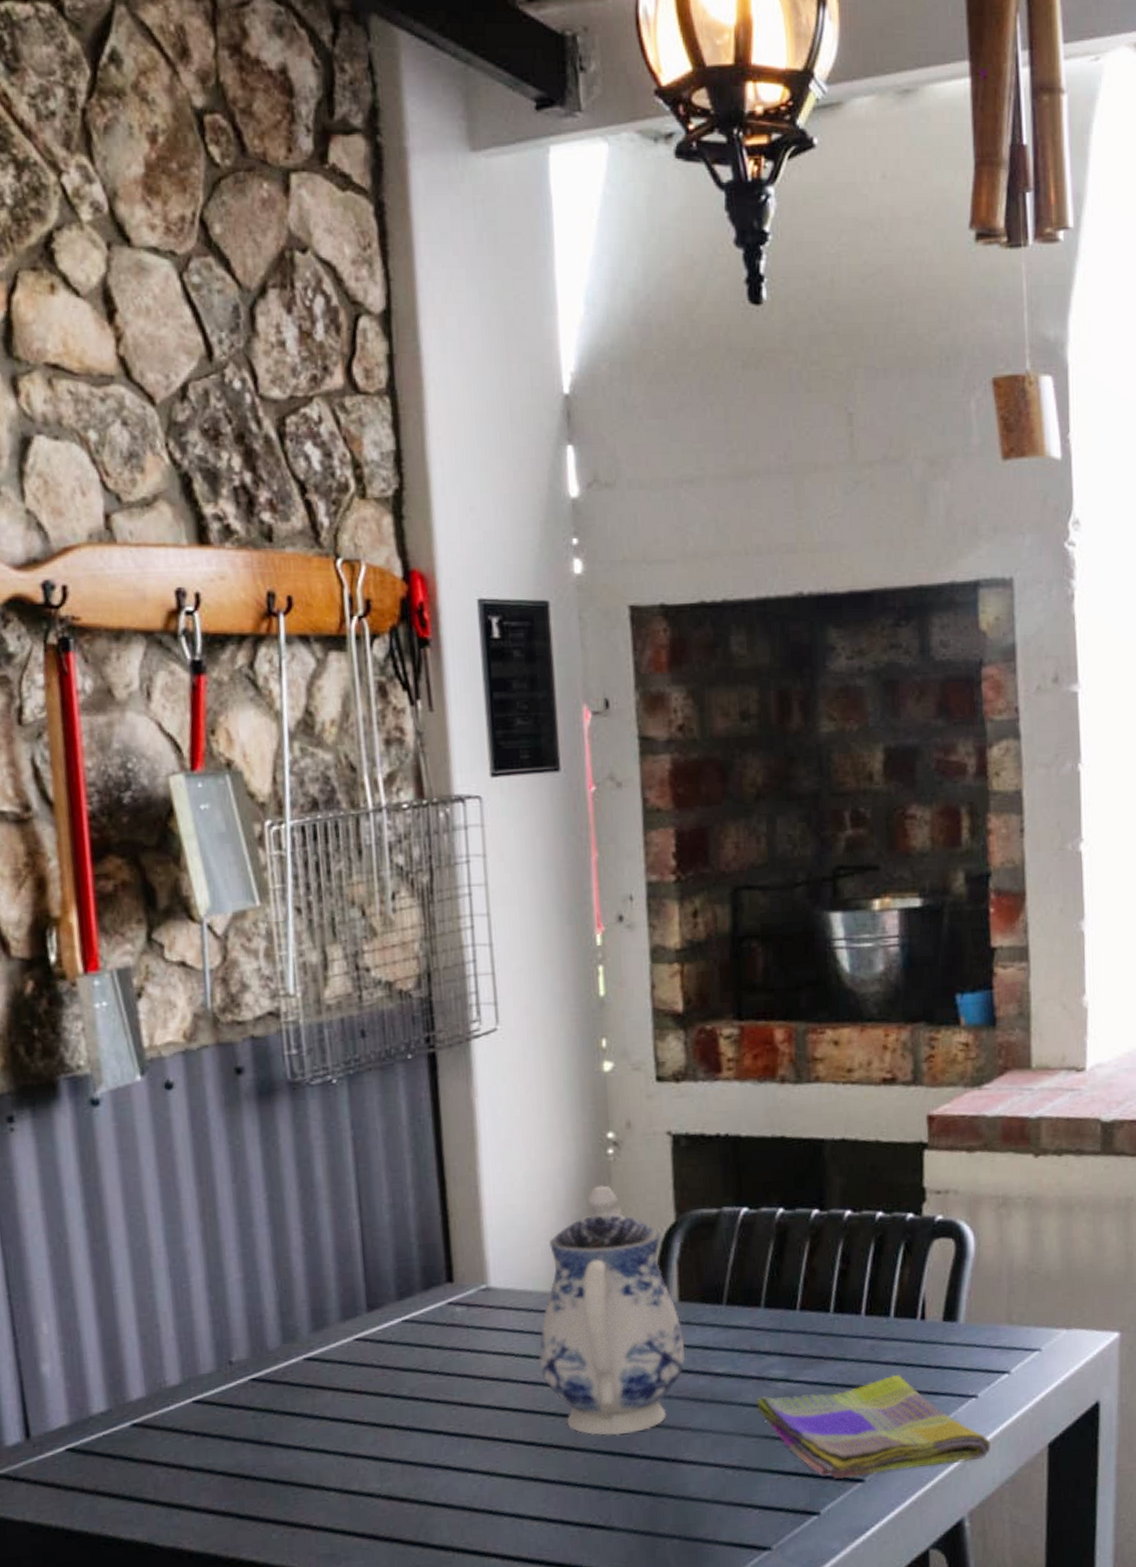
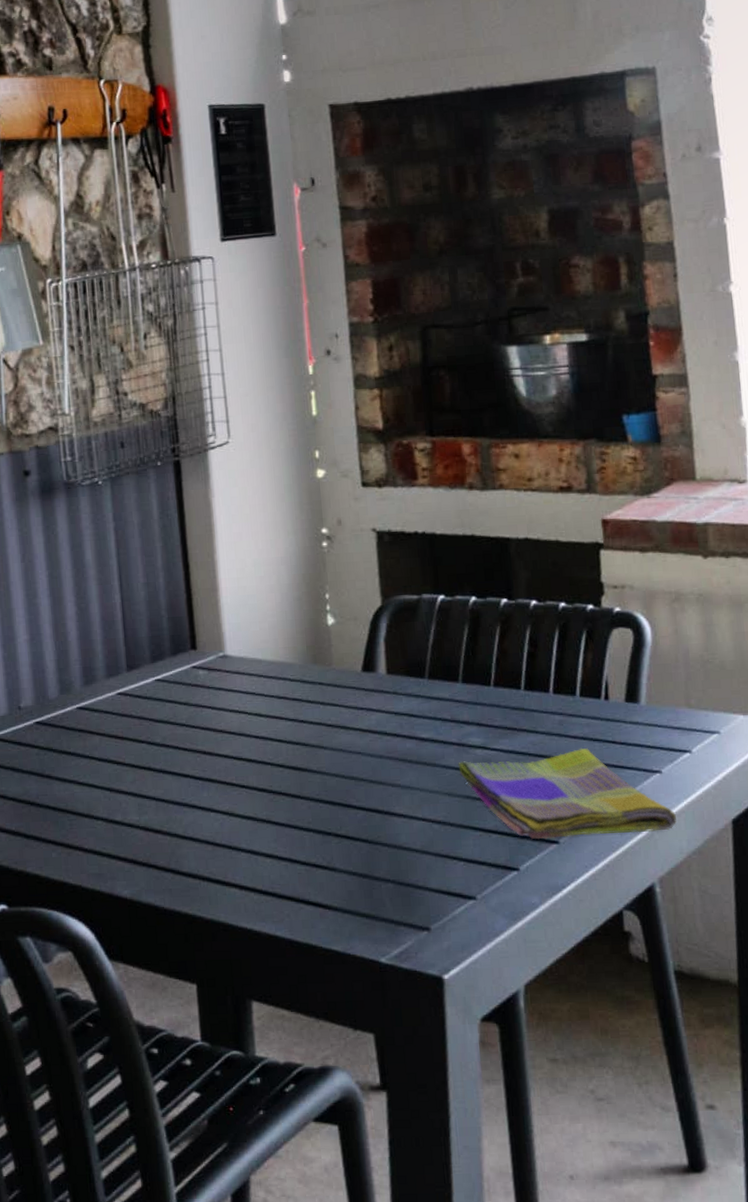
teapot: present [539,1185,686,1436] -> none [268,572,394,788]

